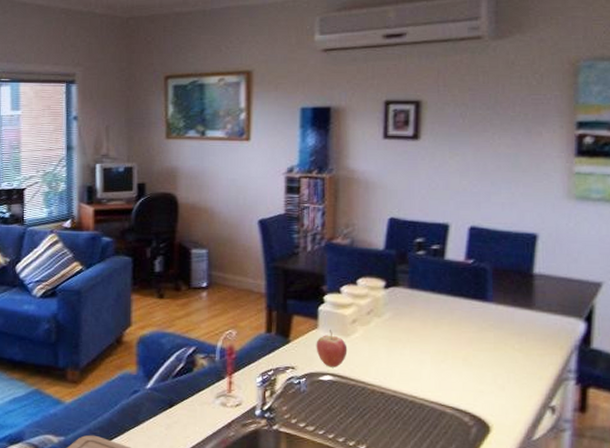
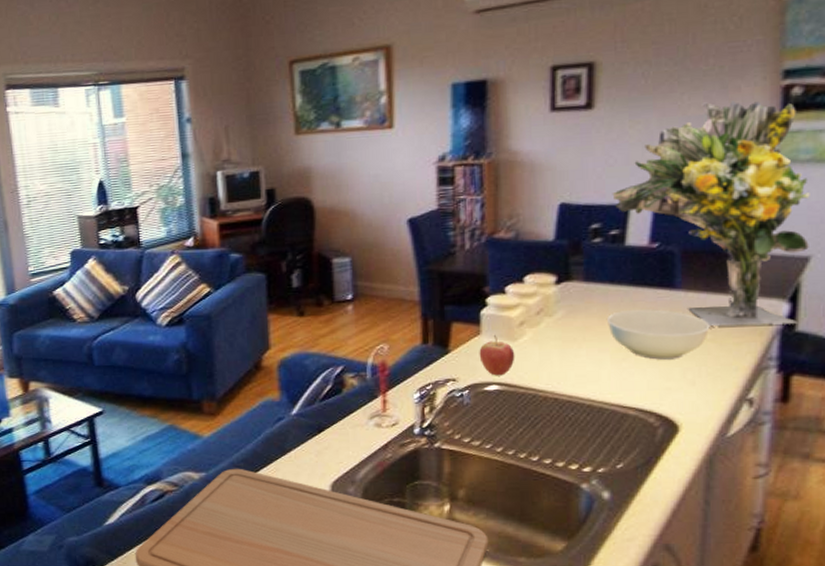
bowl: none [427,316,518,365] -> present [606,309,710,360]
bouquet: none [434,143,601,341] -> present [612,100,810,326]

